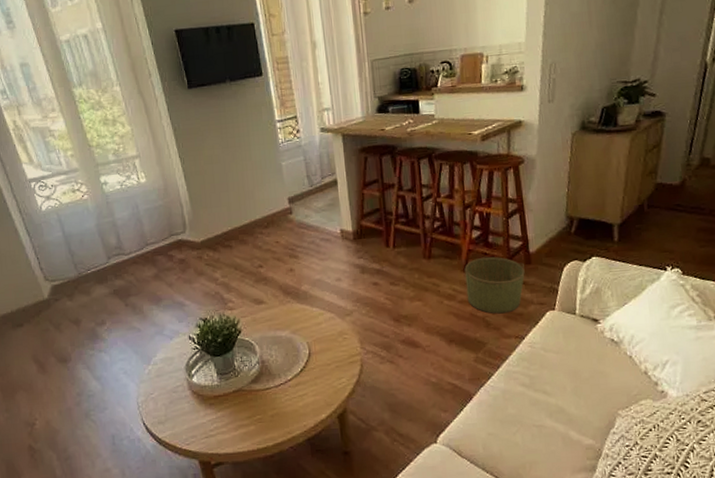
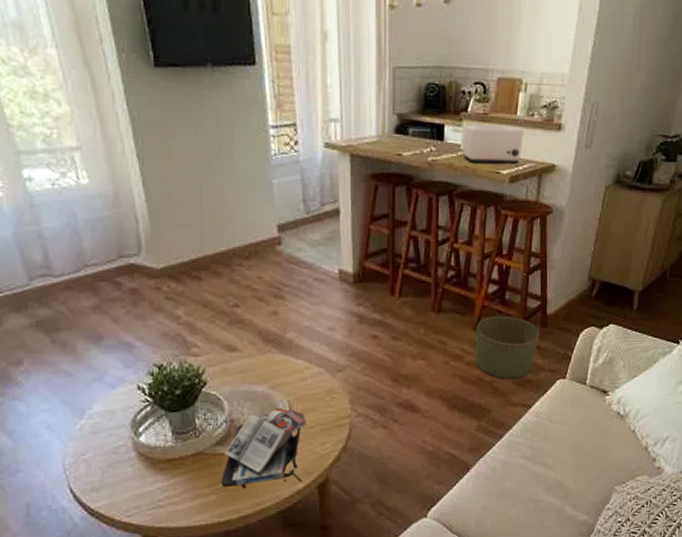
magazine: none [257,349,325,419] -> present [221,407,307,489]
toaster: none [436,93,490,128] -> present [463,124,524,164]

